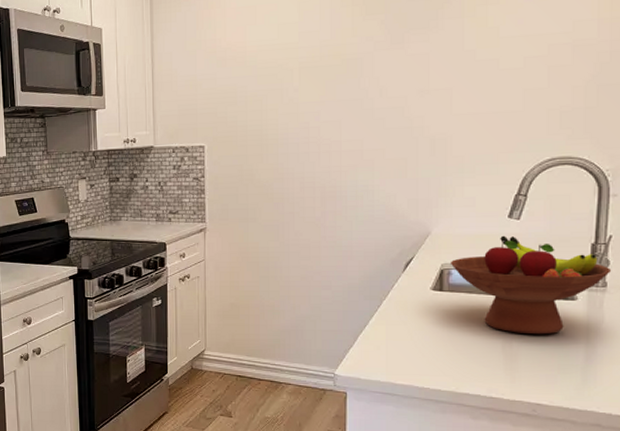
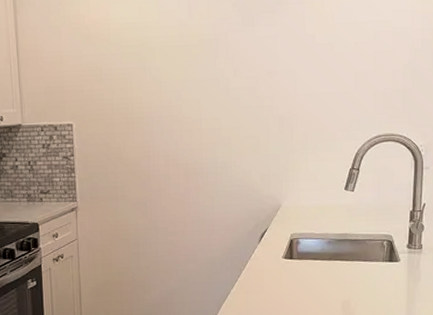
fruit bowl: present [450,235,612,335] -> none [298,206,426,294]

